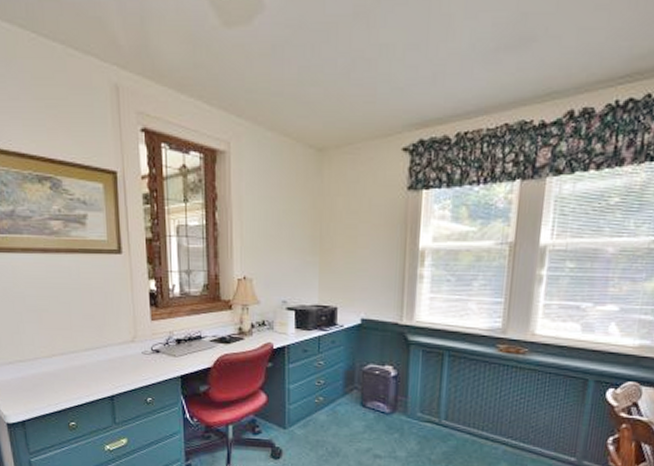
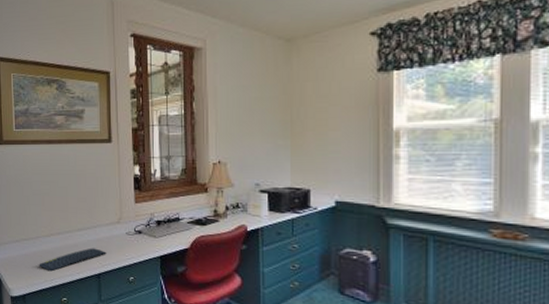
keyboard: none [40,368,120,395] -> present [39,248,106,272]

